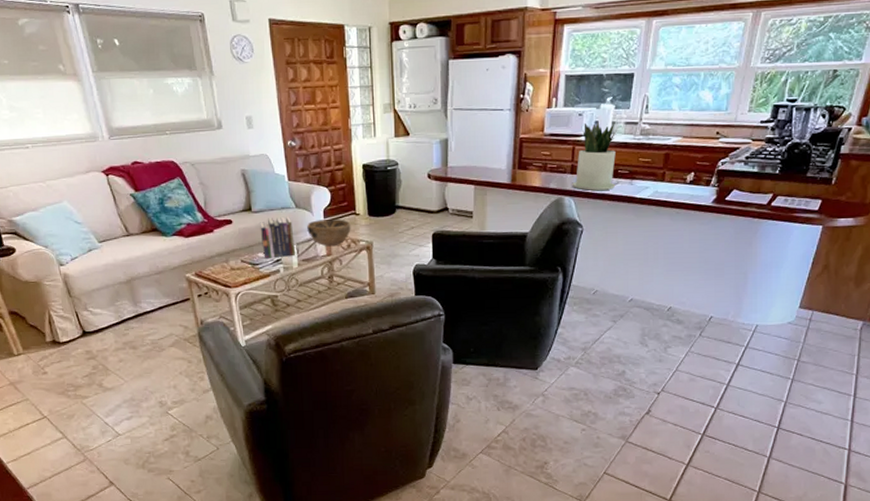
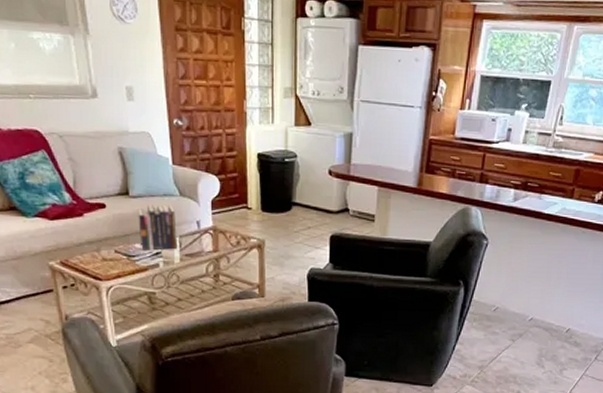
decorative bowl: present [307,218,351,247] -> none [192,210,242,242]
planter: present [572,122,618,191] -> none [480,130,531,203]

